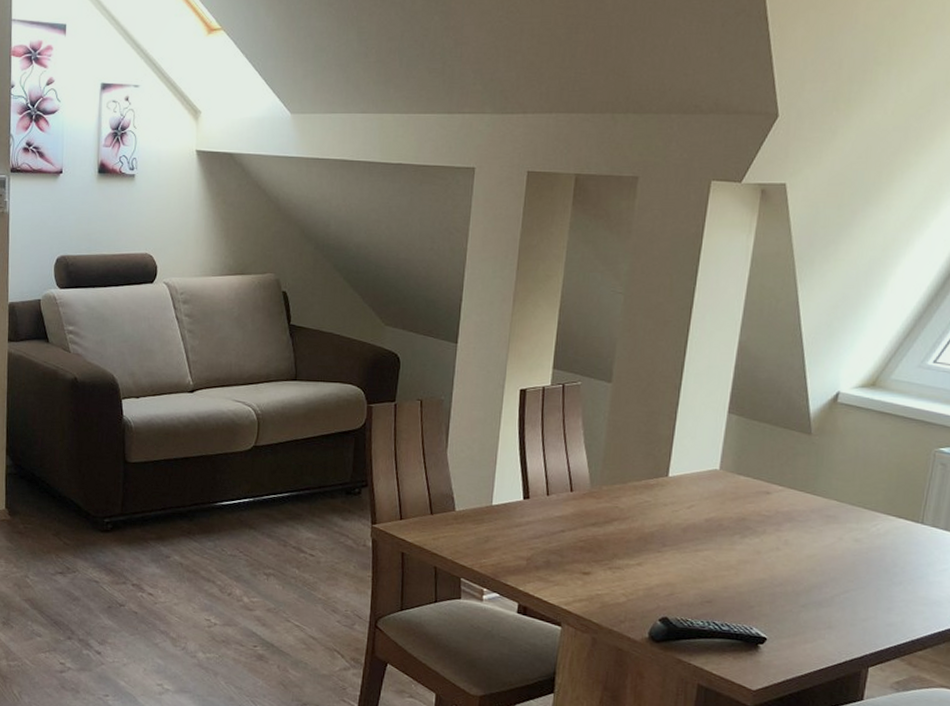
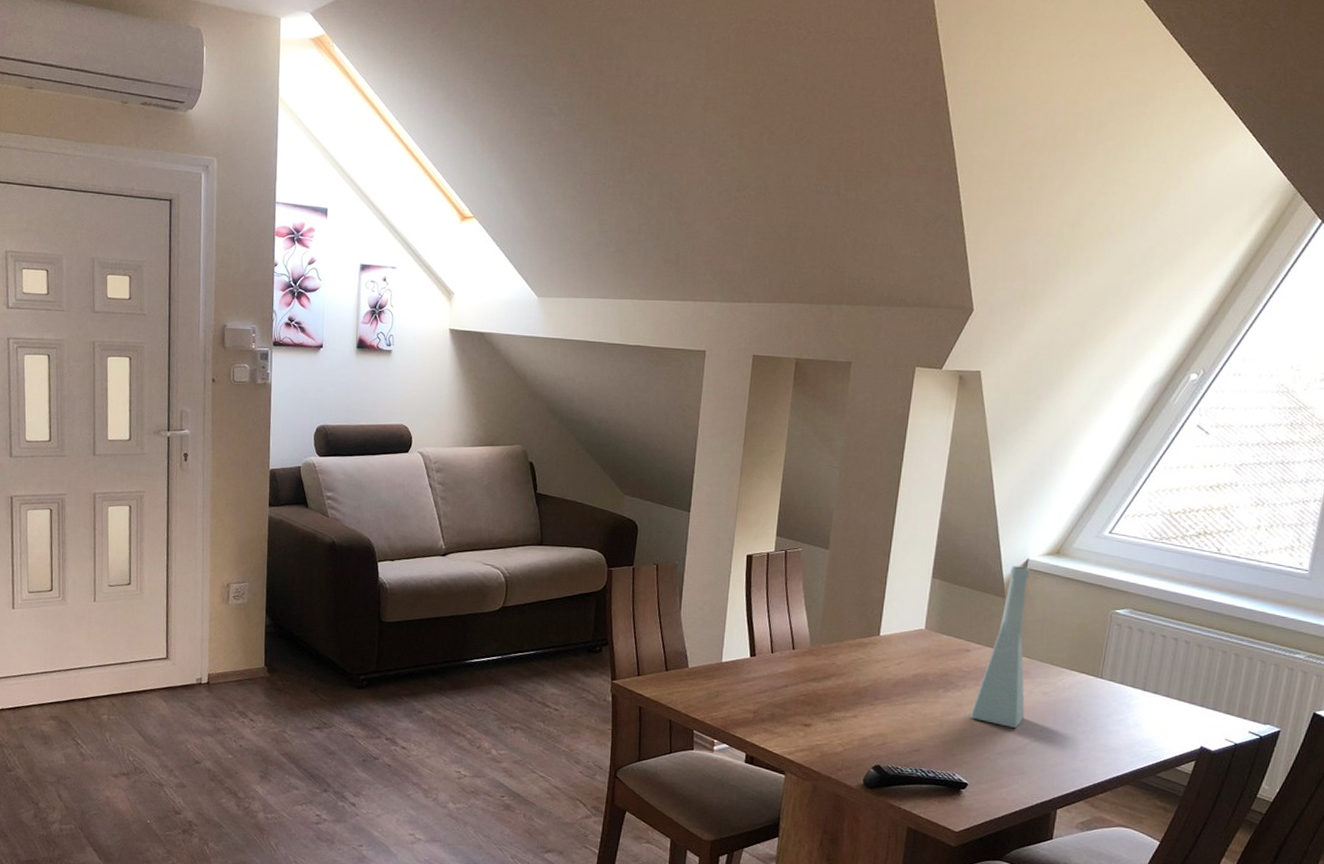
vase: none [770,399,841,578] -> present [970,566,1030,728]

